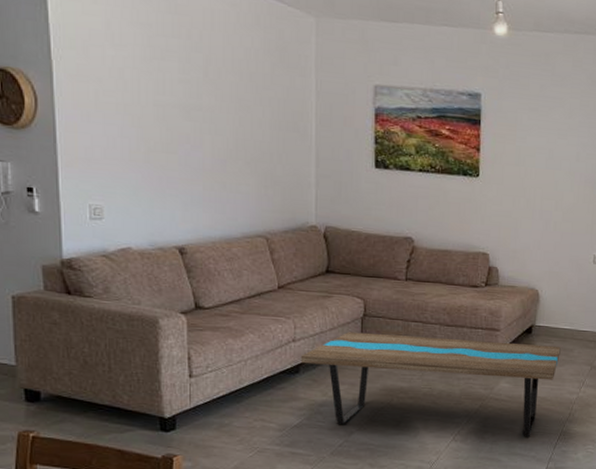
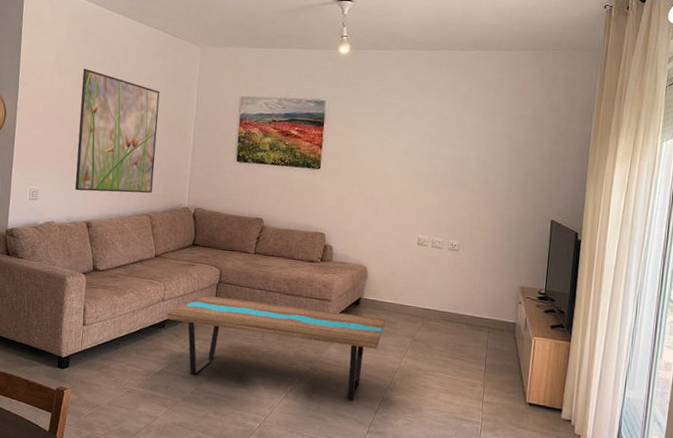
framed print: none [150,40,266,209] -> present [75,69,160,194]

